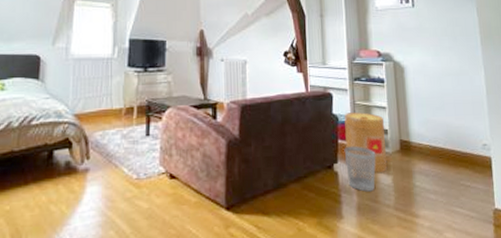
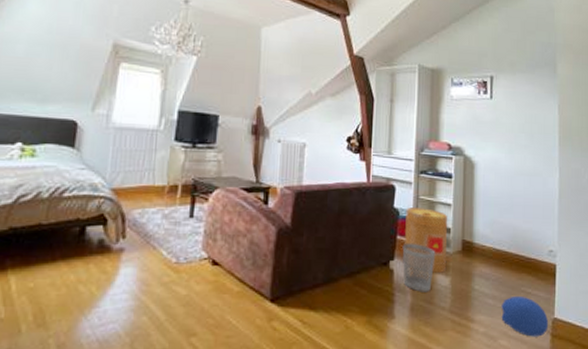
ball: none [443,189,491,228] -> present [501,295,549,337]

